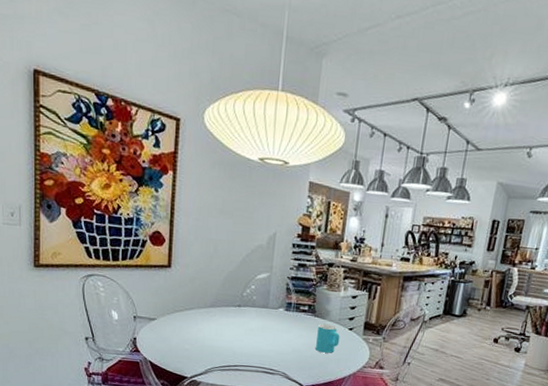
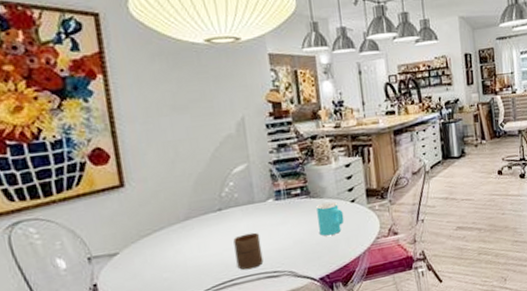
cup: none [242,331,266,362] -> present [233,232,264,270]

